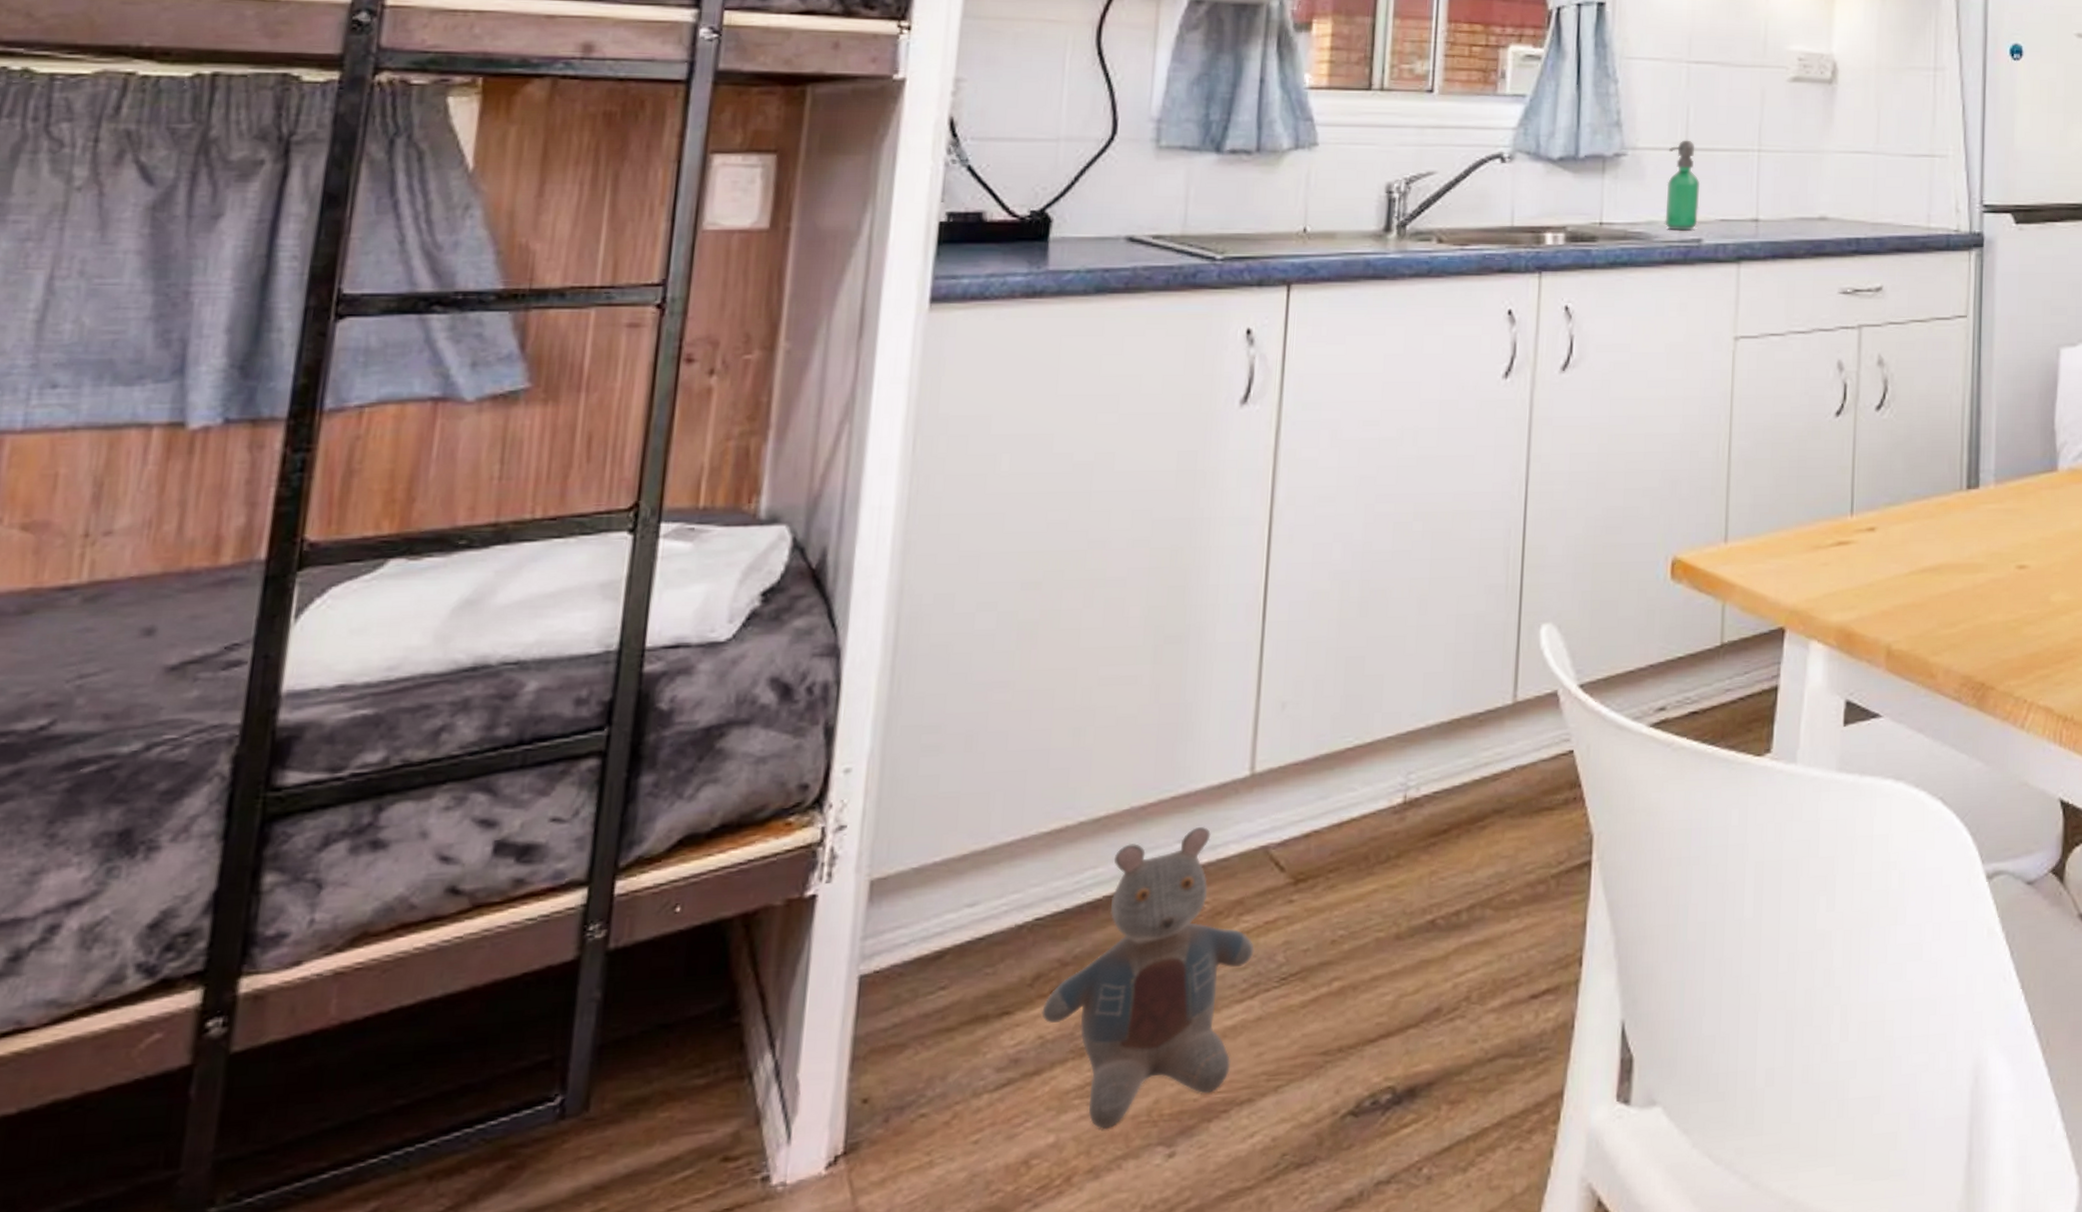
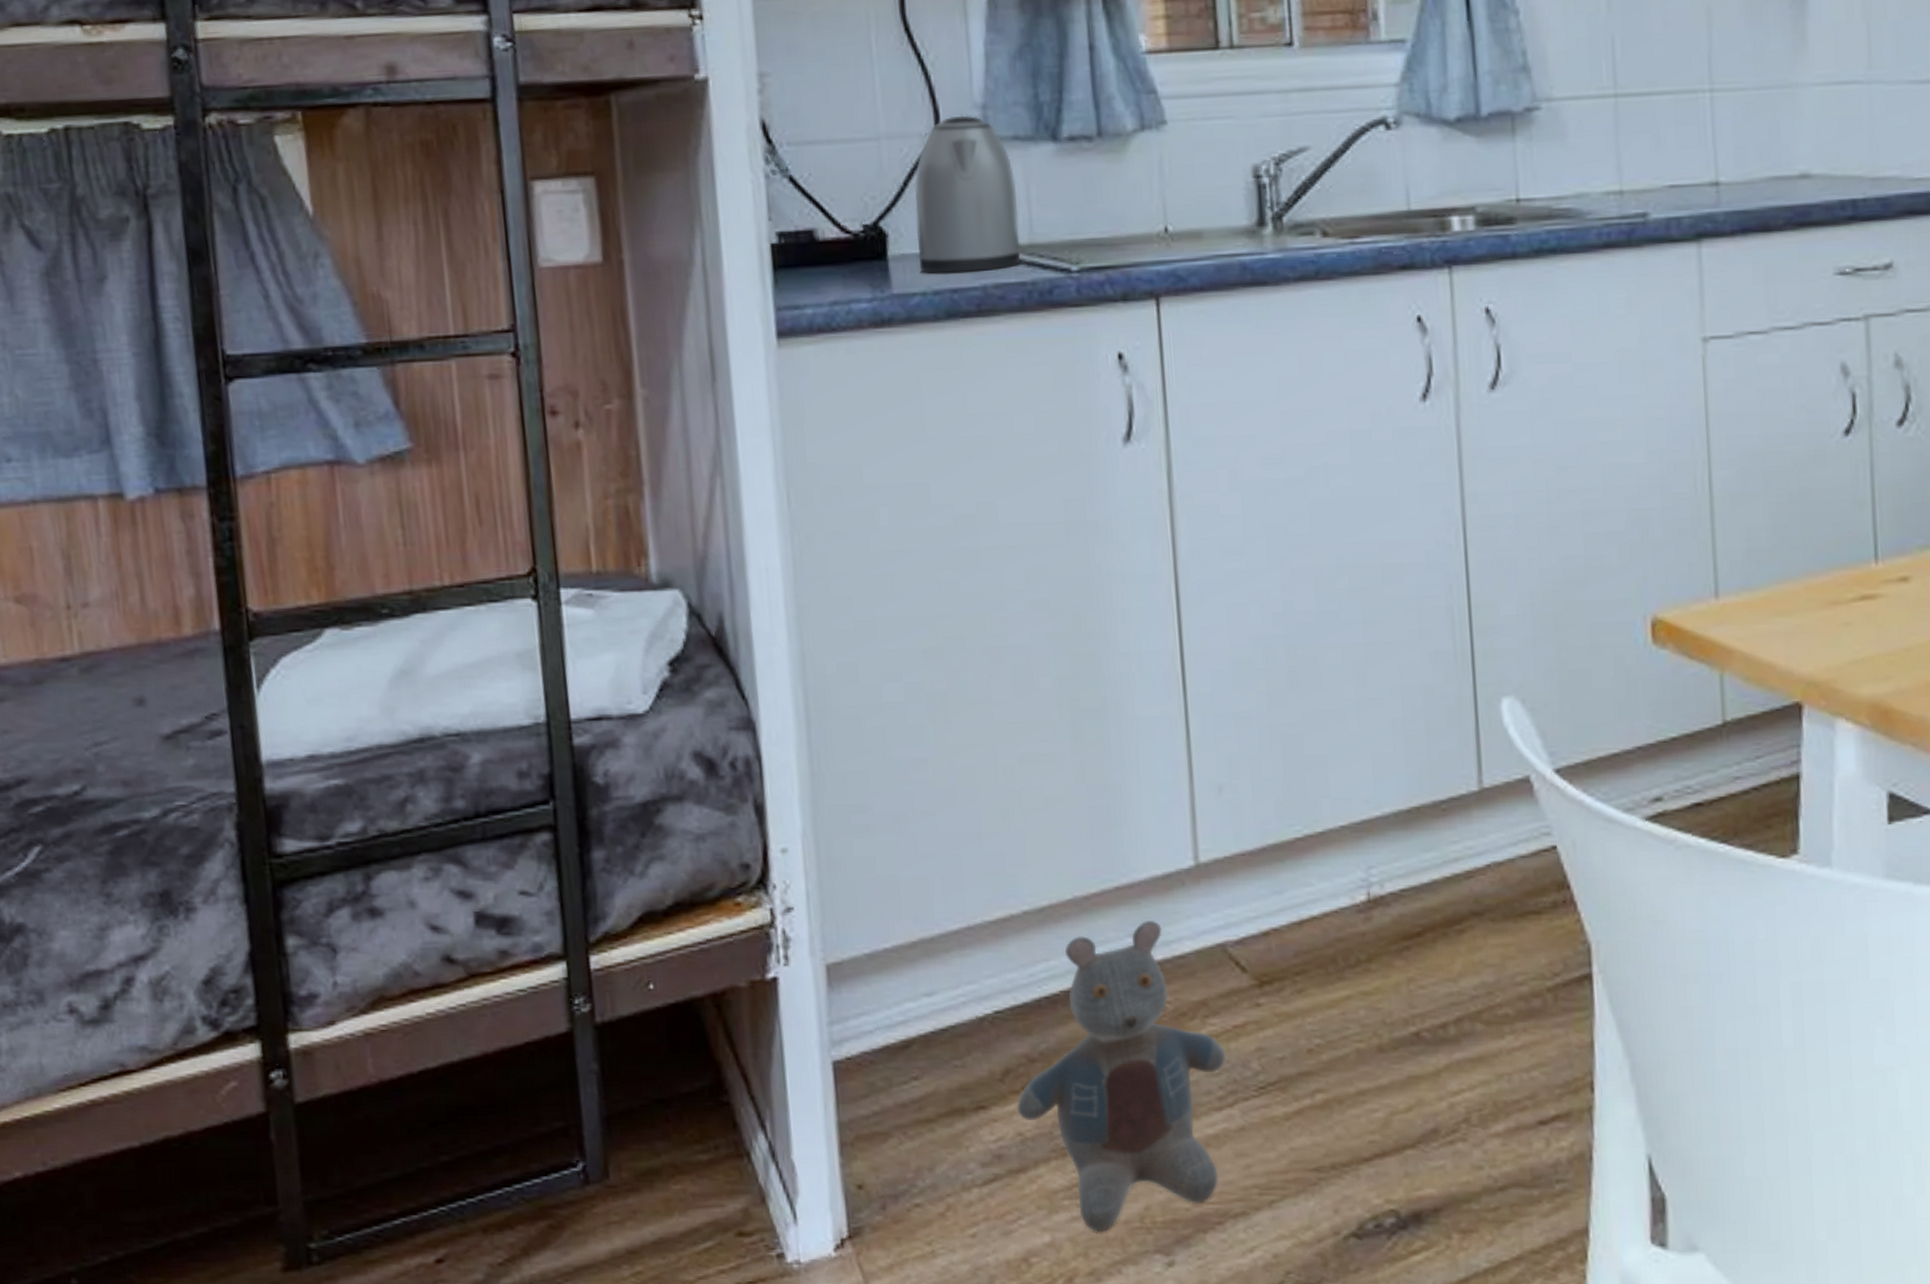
kettle: none [1077,126,1178,256] -> present [915,115,1021,274]
soap dispenser: present [1665,140,1700,231] -> none [1594,83,1641,204]

